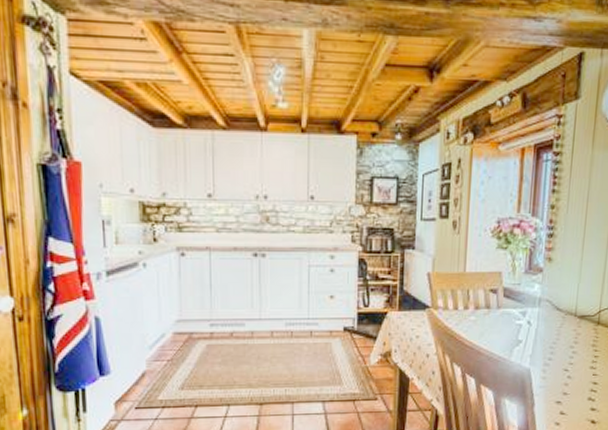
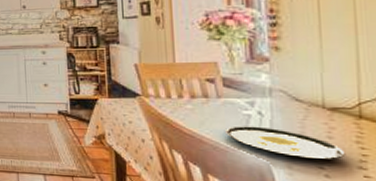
plate: none [499,335,584,363] -> present [224,126,346,160]

